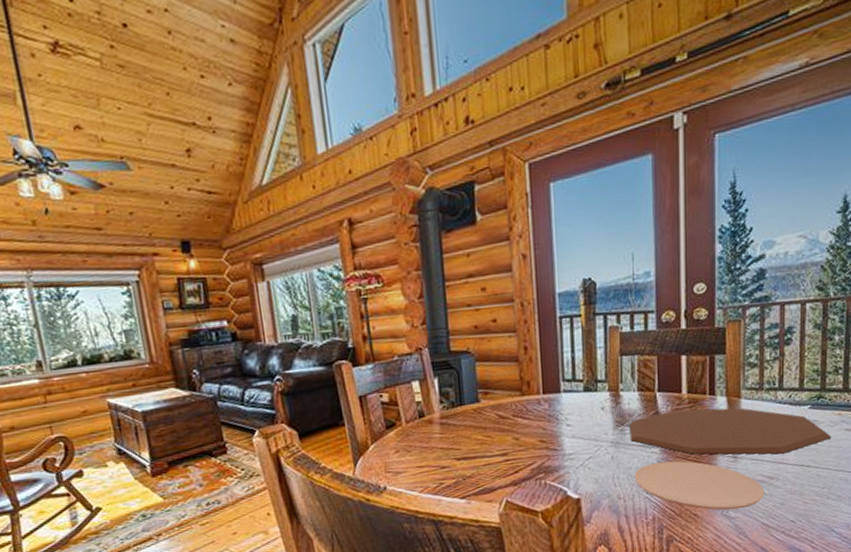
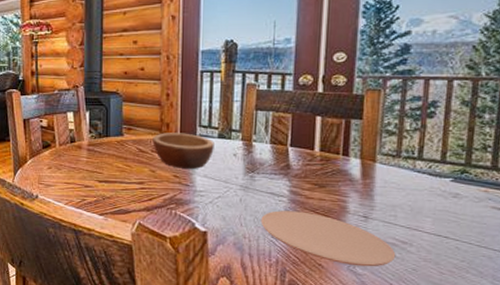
bowl: none [513,390,581,432] -> present [153,133,214,169]
placemat: present [630,408,831,455] -> none [259,165,475,221]

